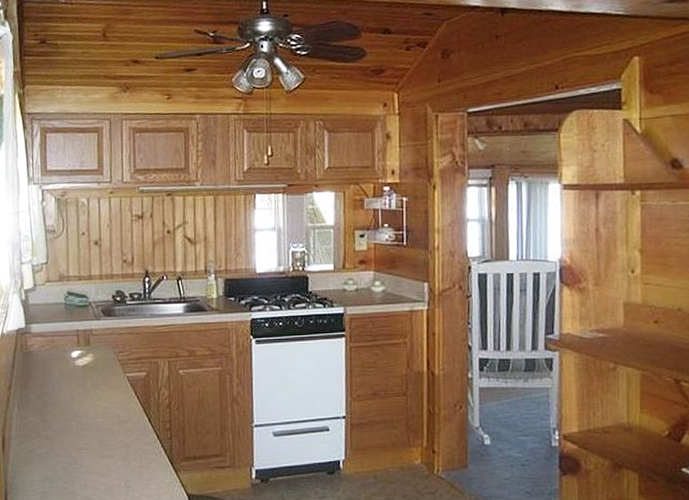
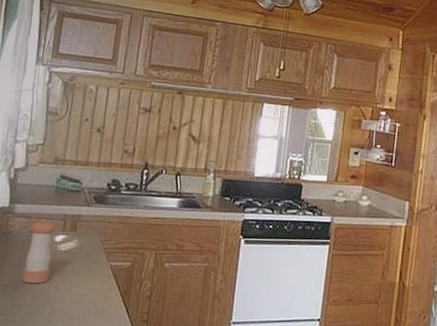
pepper shaker: none [47,336,72,400] -> present [22,219,56,284]

